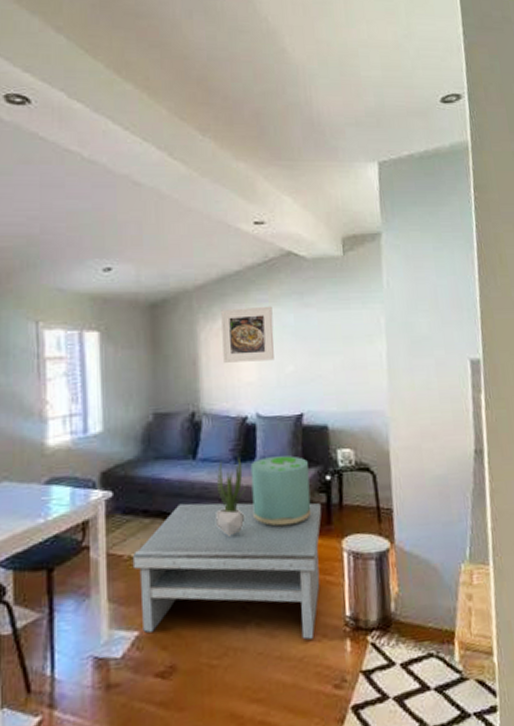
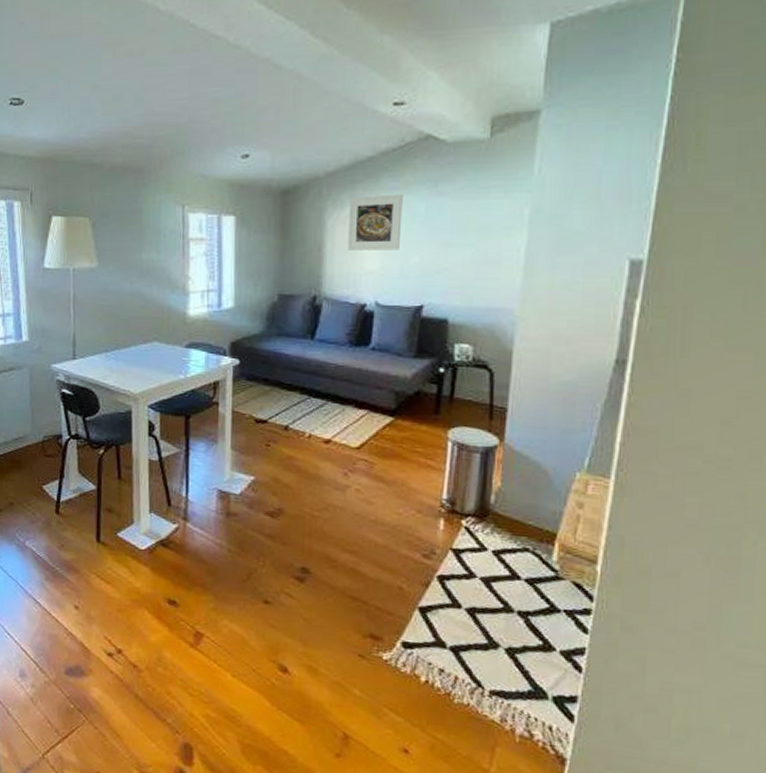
coffee table: present [132,502,322,640] -> none [252,377,432,512]
potted plant: present [215,456,247,536] -> none [328,340,359,411]
decorative container: present [250,455,312,526] -> none [363,344,422,409]

